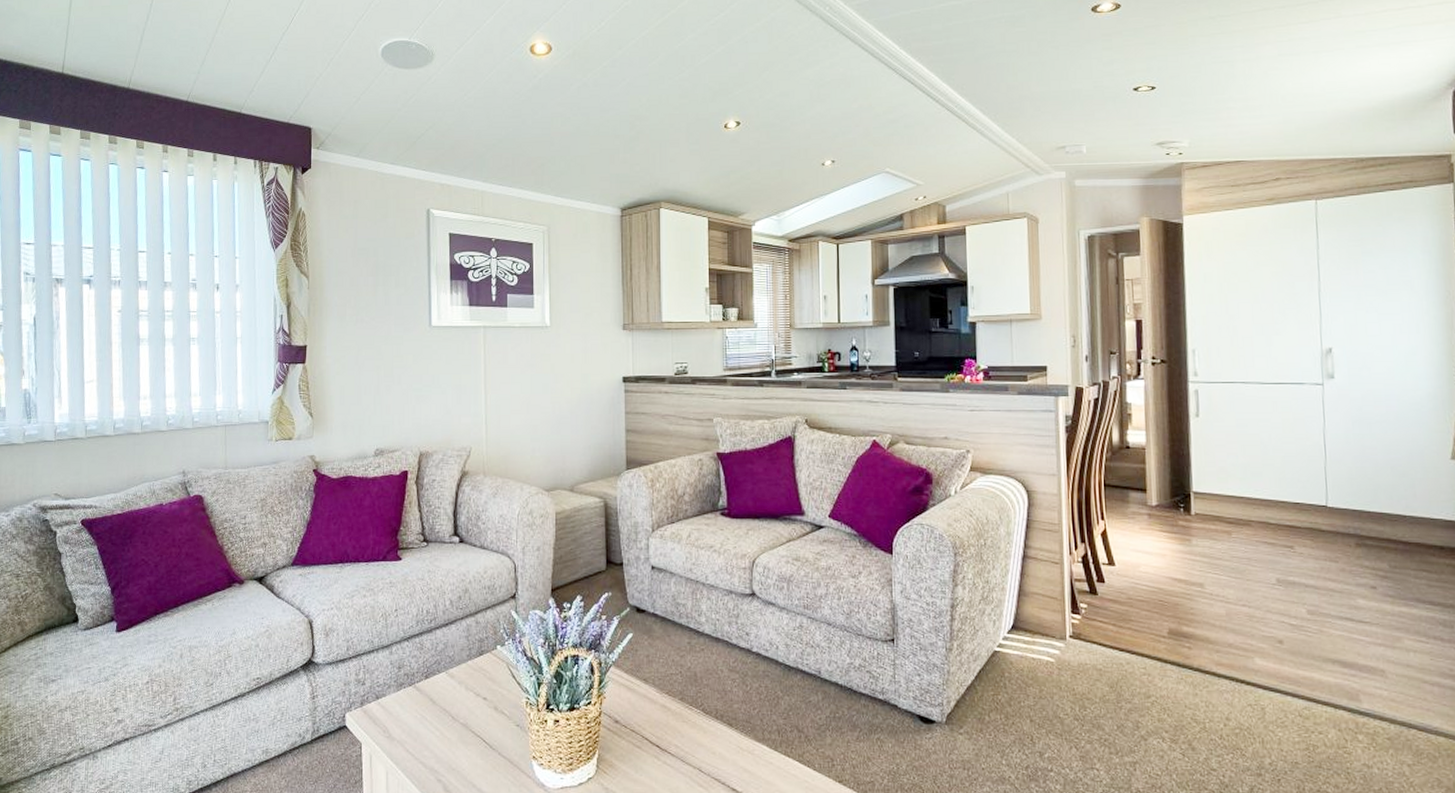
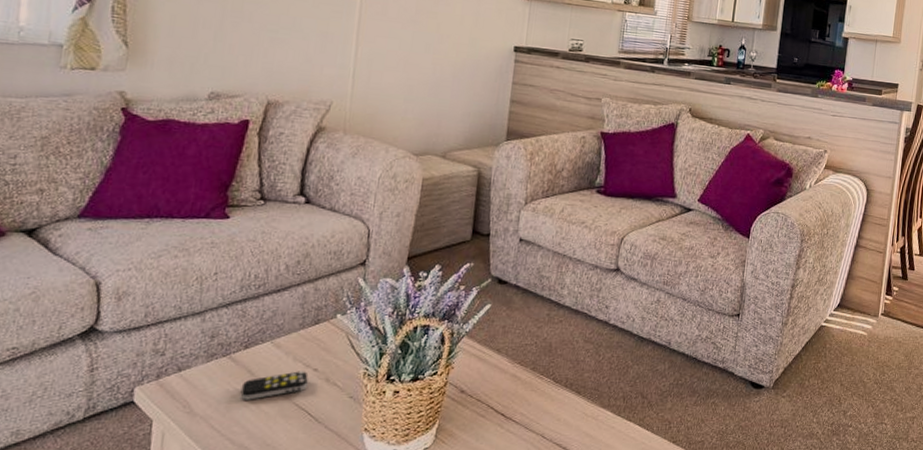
remote control: none [426,699,480,727] -> present [240,371,309,400]

